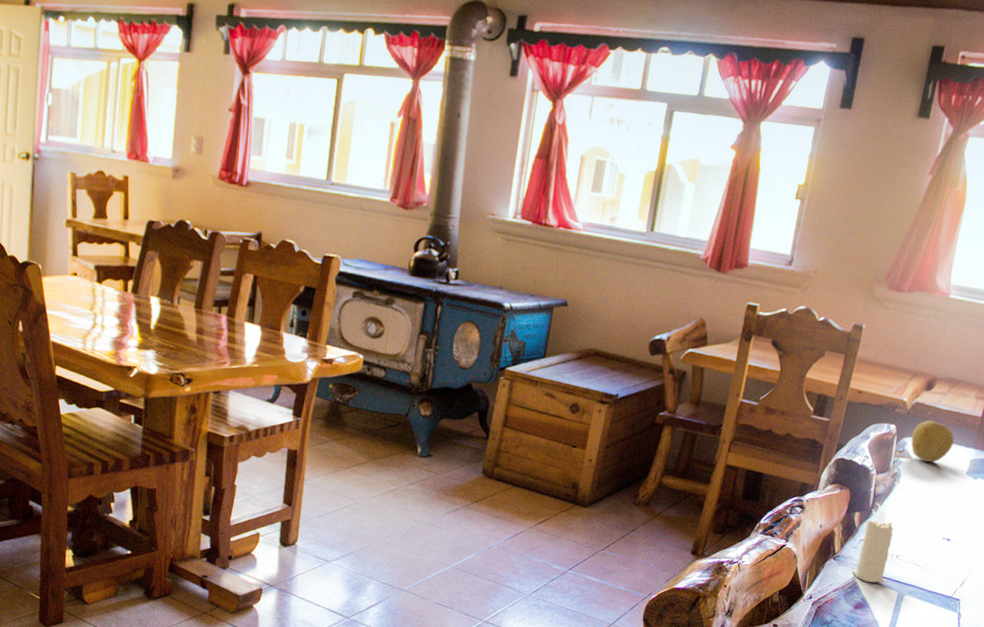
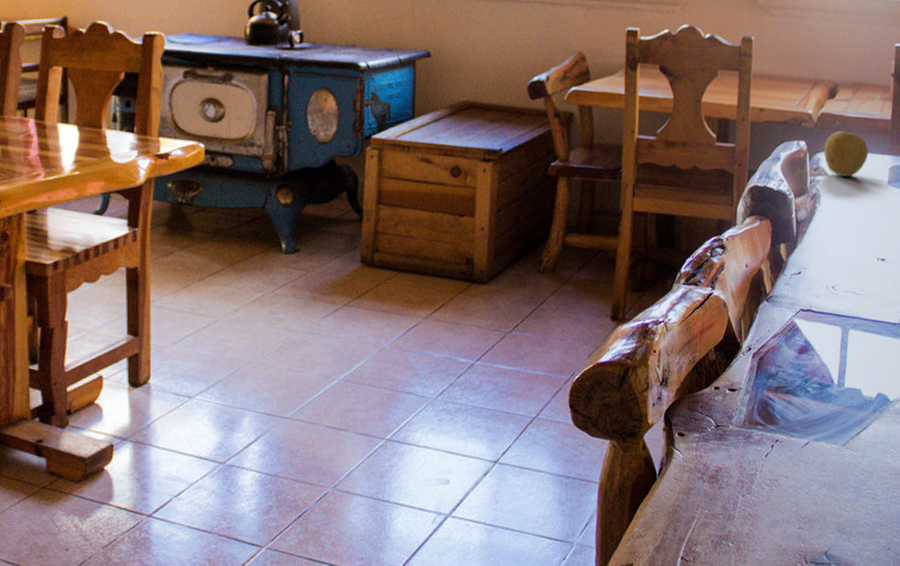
candle: present [852,503,893,584] -> none [789,230,830,321]

